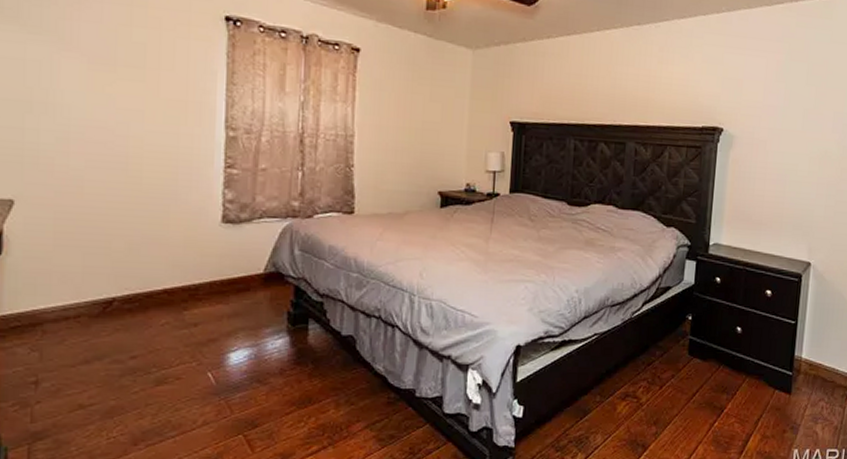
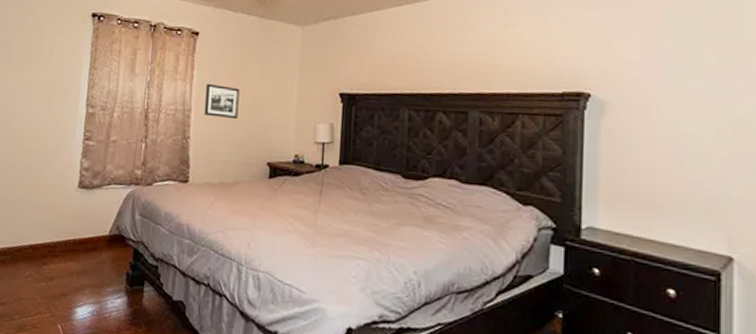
picture frame: none [369,106,408,147] -> present [204,83,240,120]

